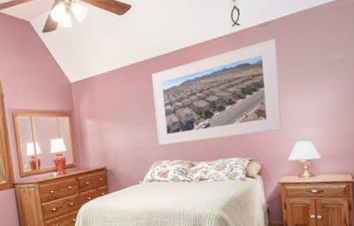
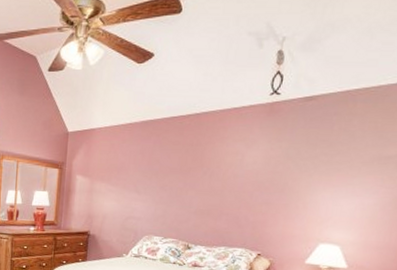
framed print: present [152,38,282,146] -> none [154,116,322,226]

